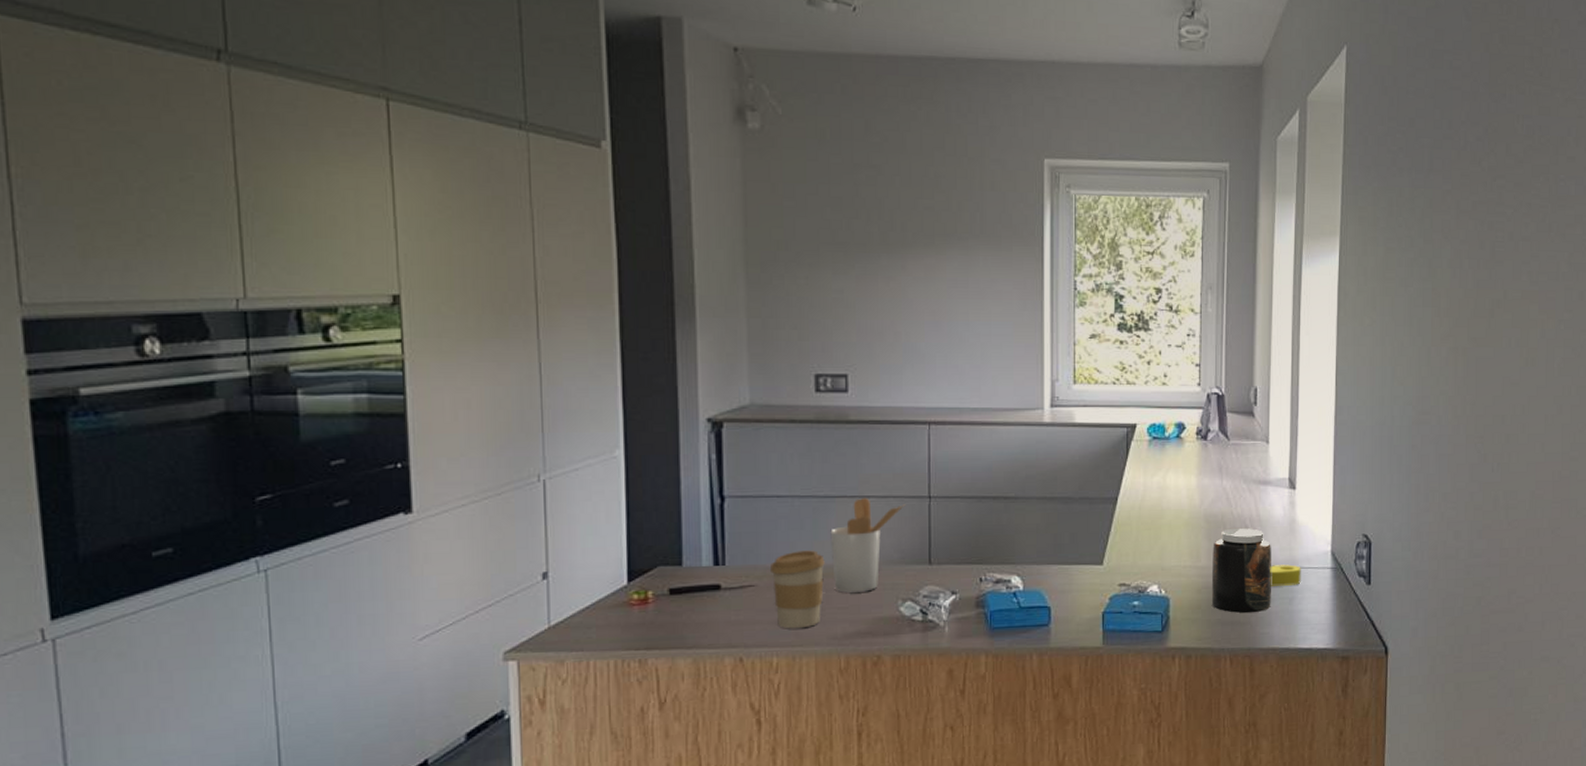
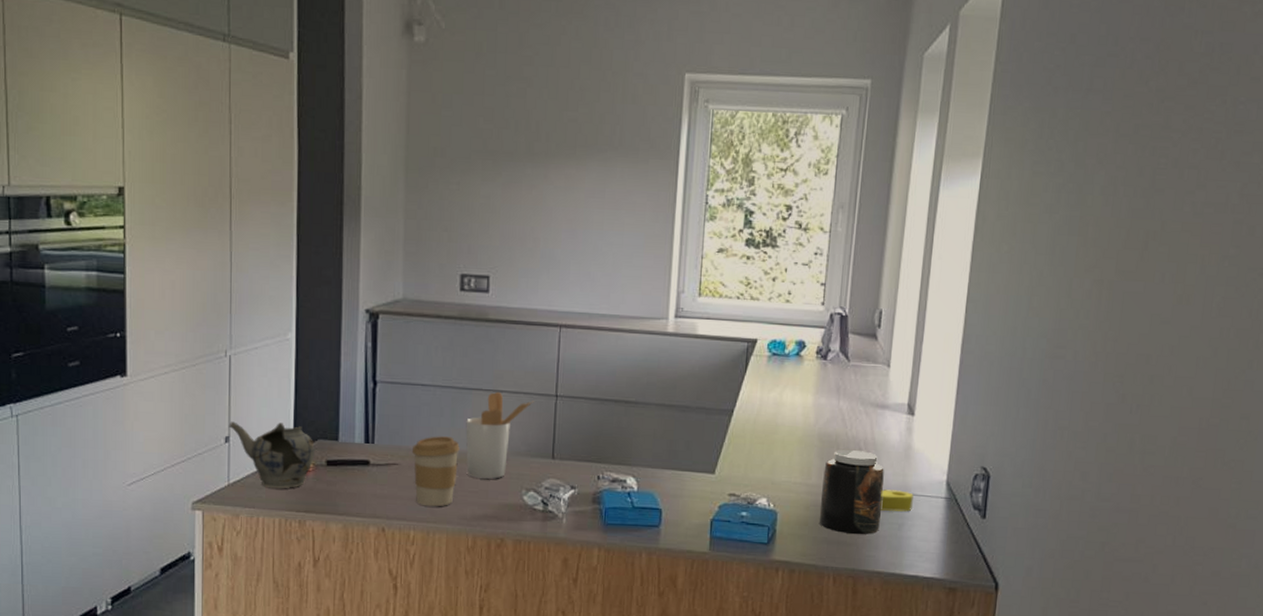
teapot: none [546,551,654,627] -> present [228,421,315,489]

